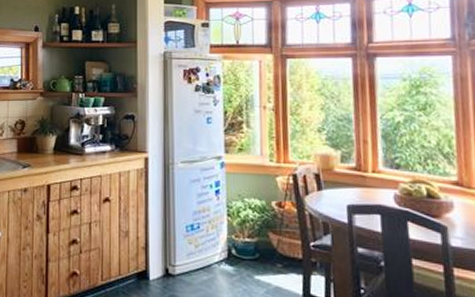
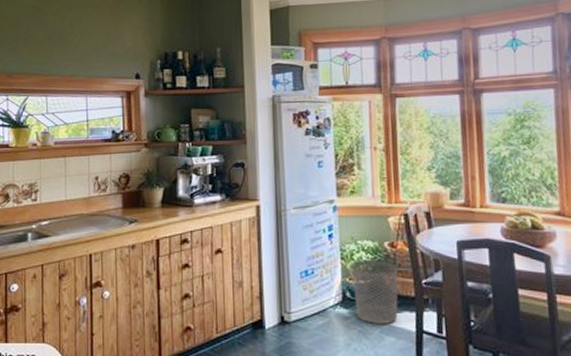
waste bin: none [239,219,285,285] -> present [353,260,398,324]

